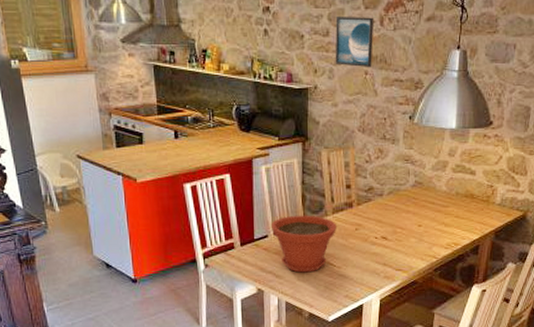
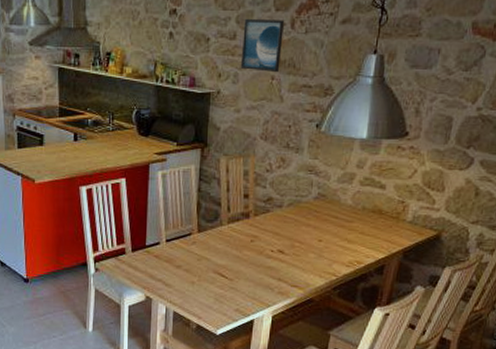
plant pot: present [270,215,338,273] -> none [163,223,232,283]

